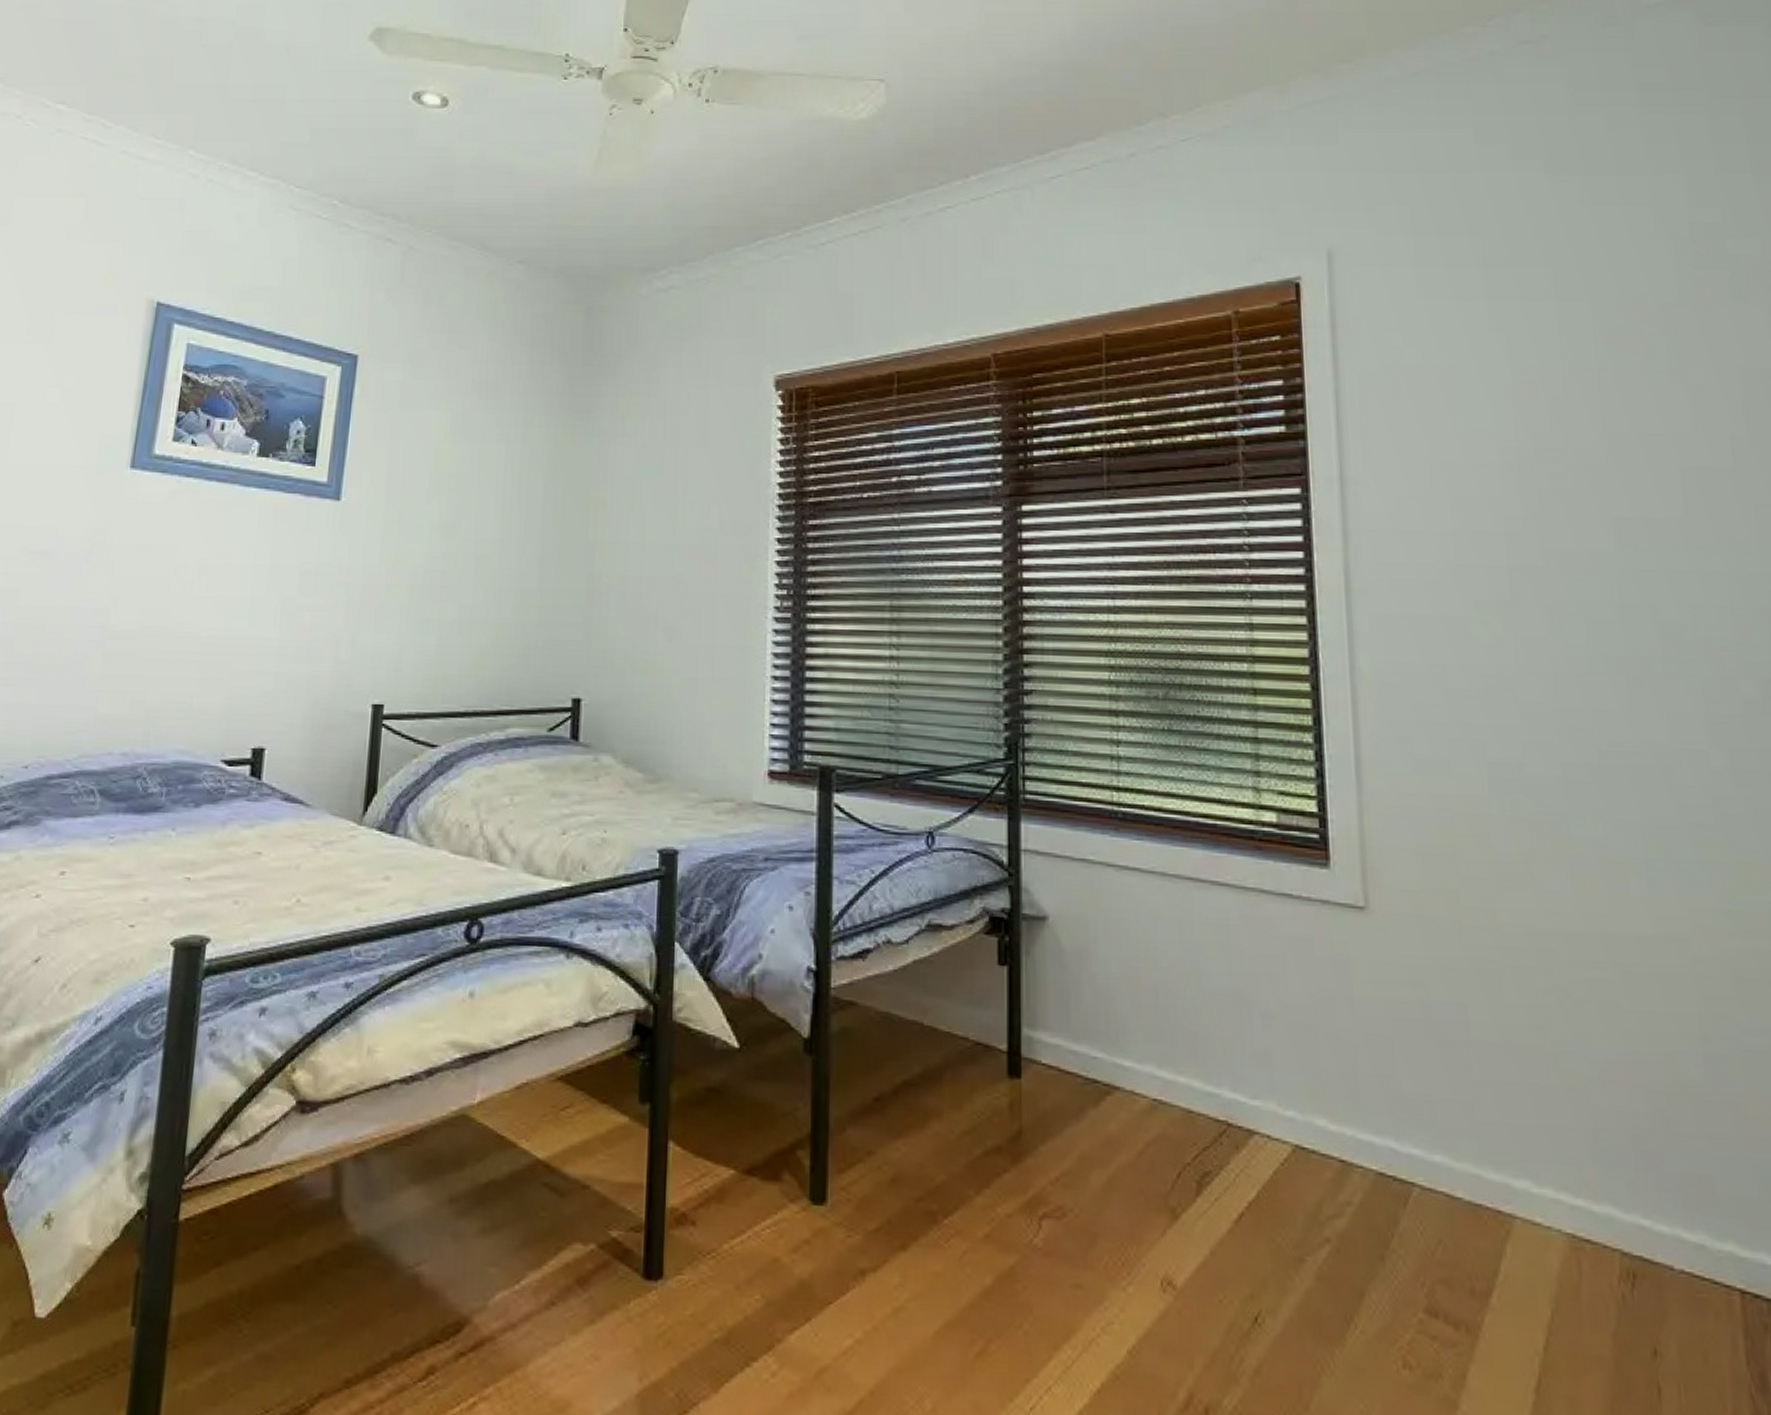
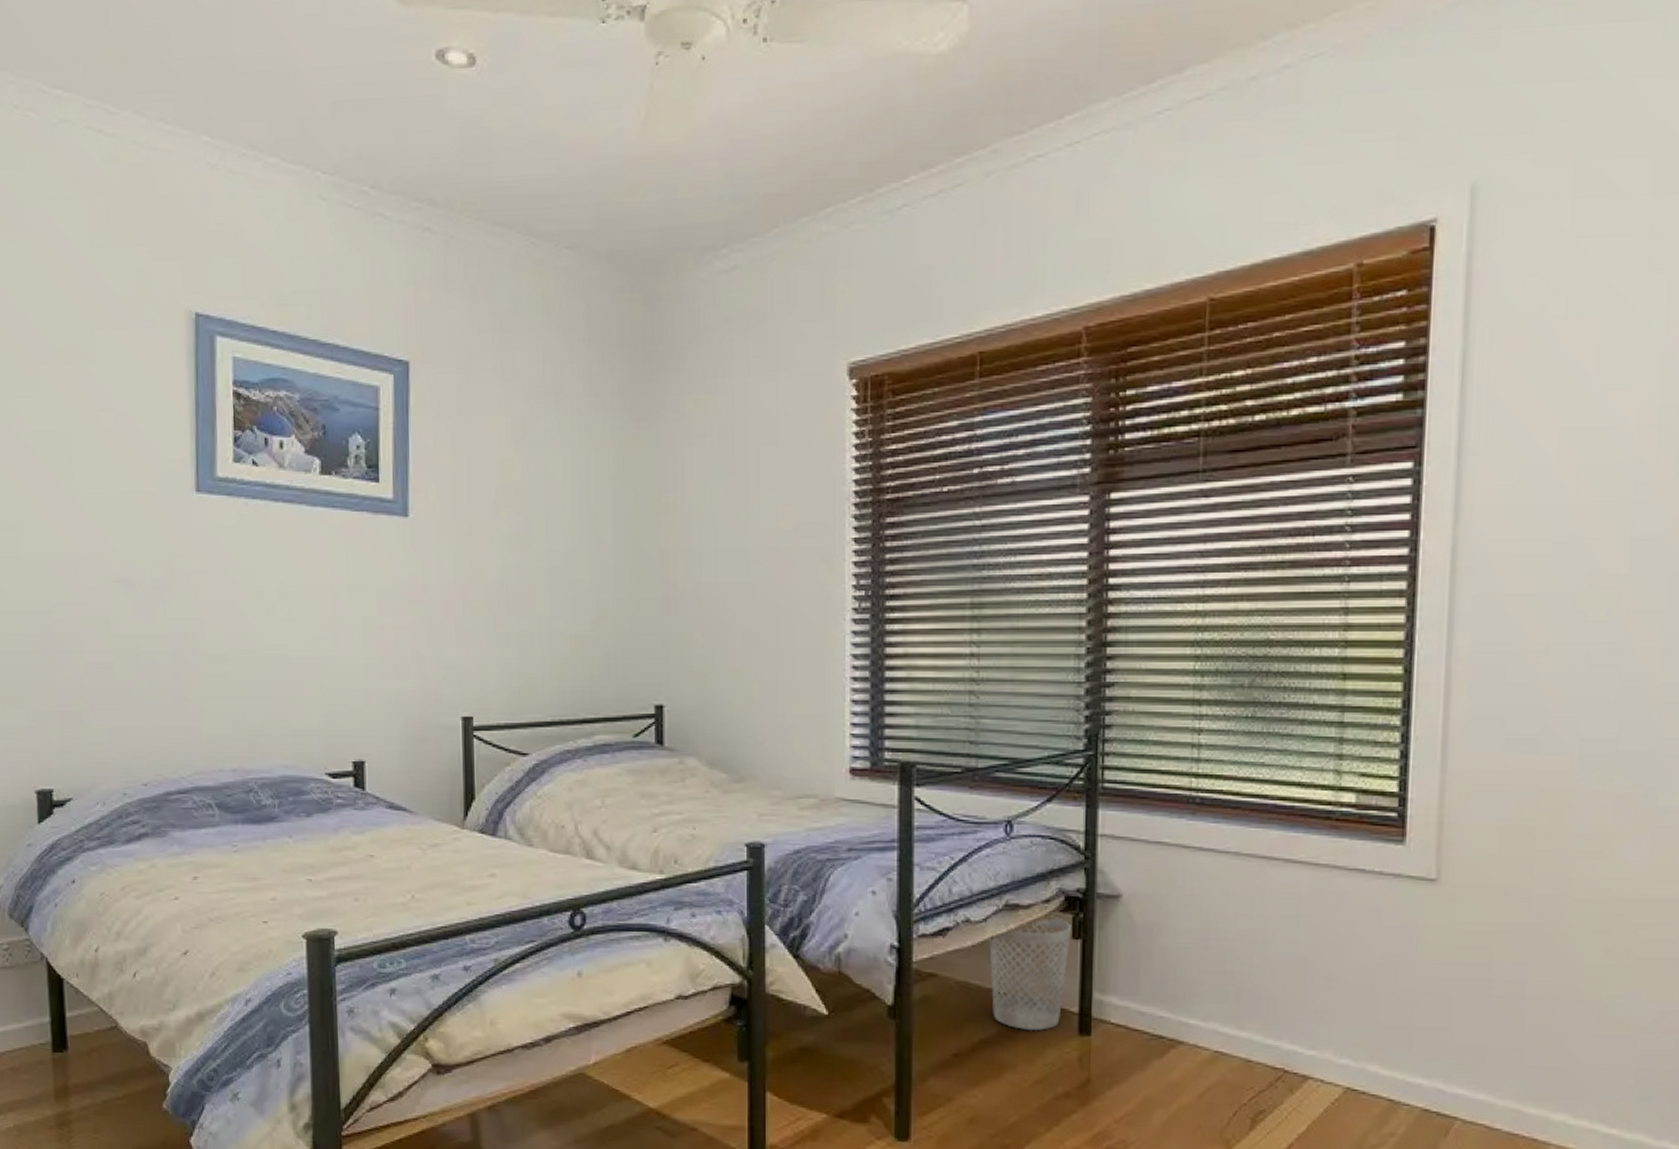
wastebasket: none [912,938,997,1071] -> present [989,916,1071,1030]

